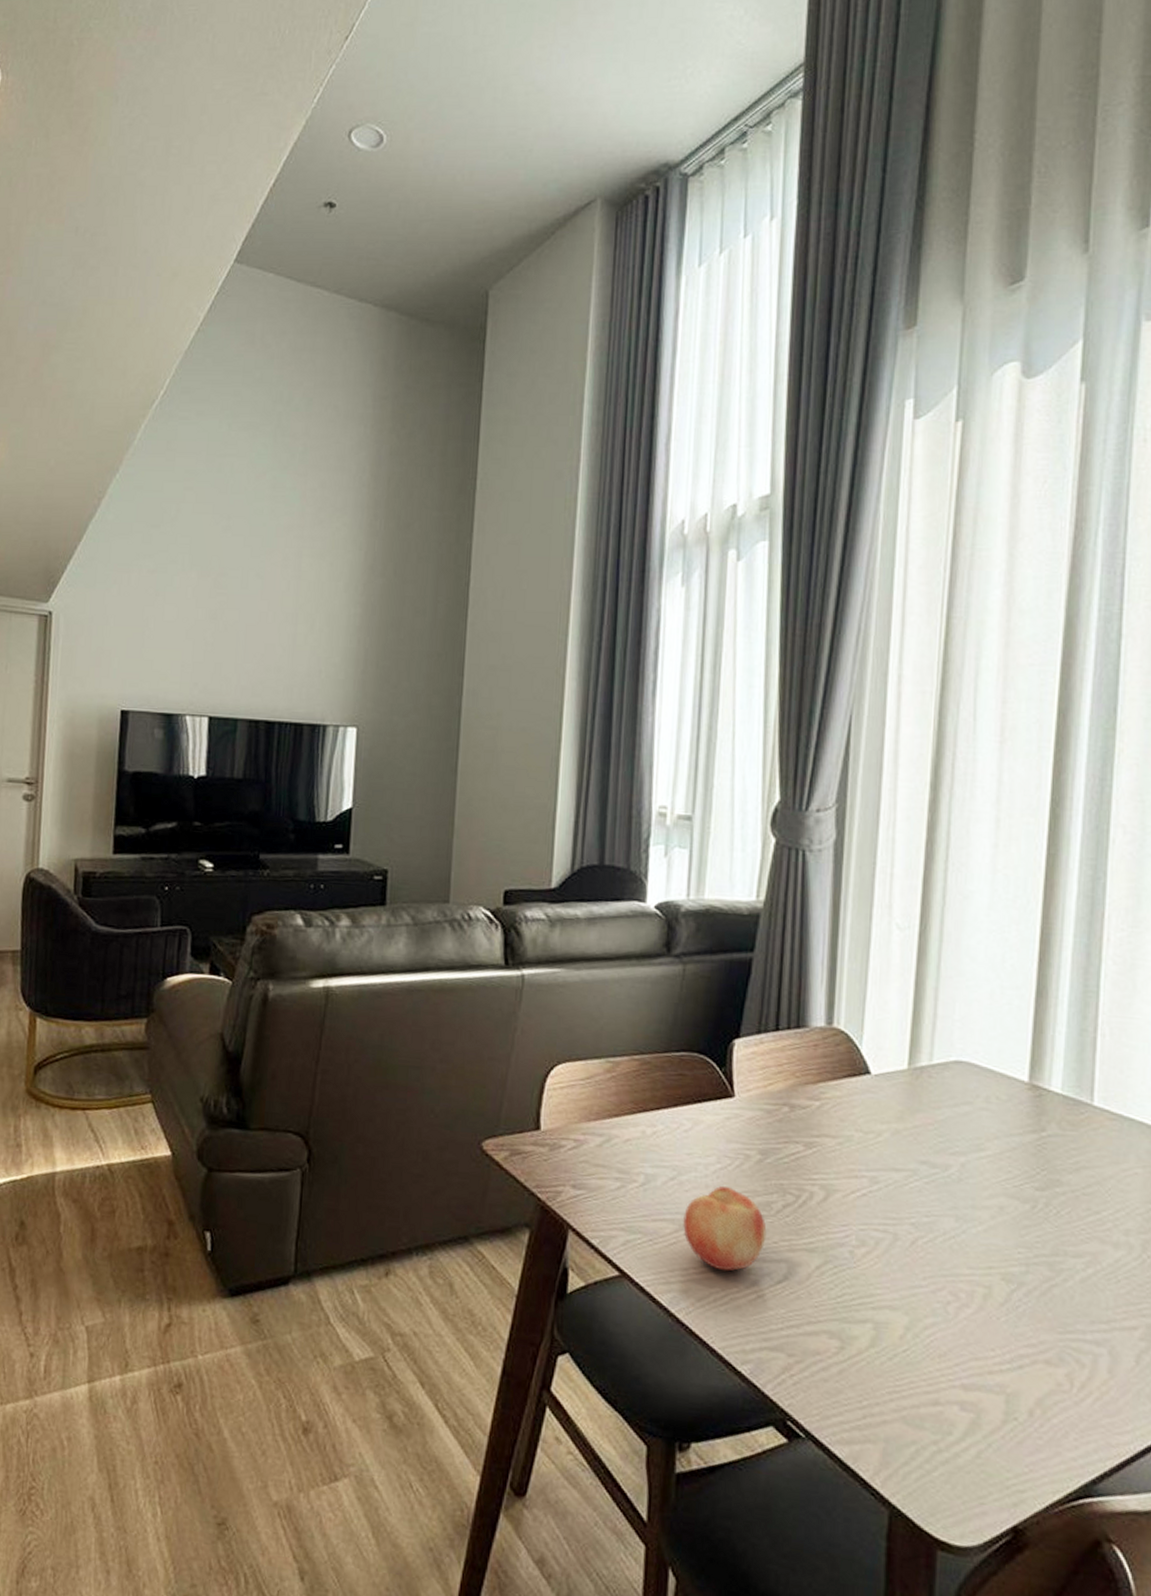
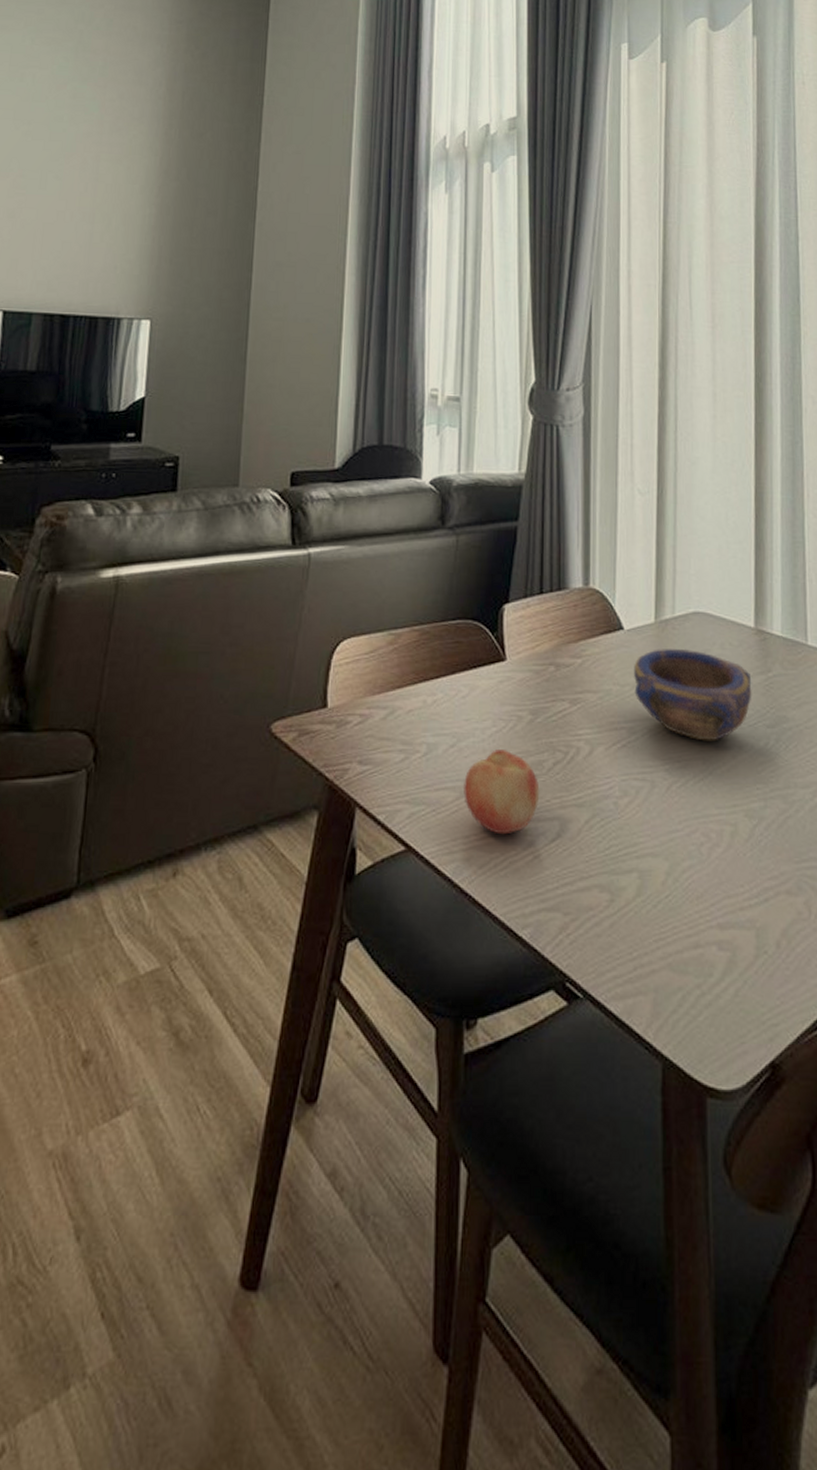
bowl: none [879,1097,1021,1199] -> present [633,648,752,742]

